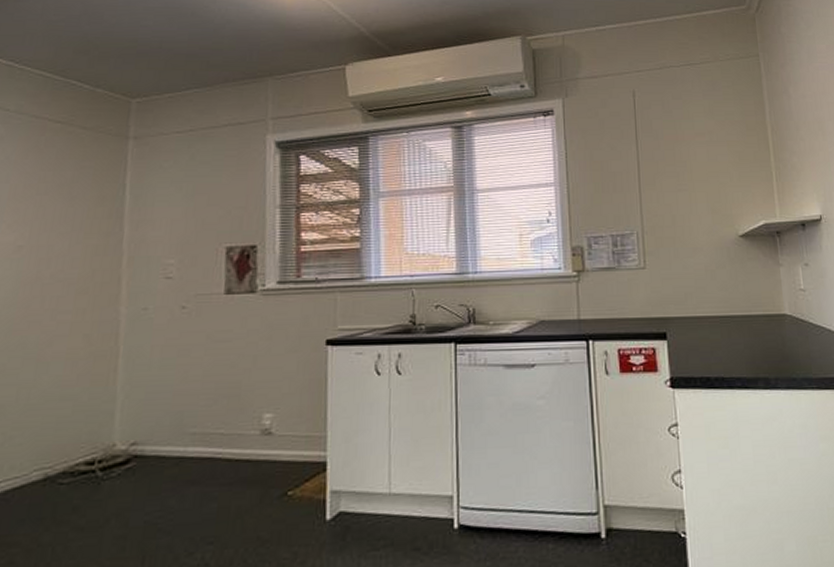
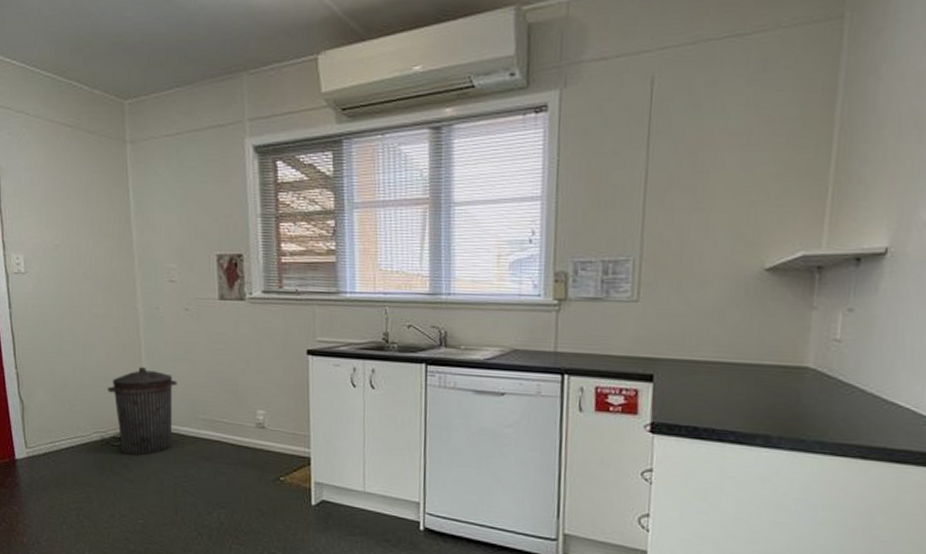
trash can: none [62,379,163,495] -> present [107,367,177,456]

